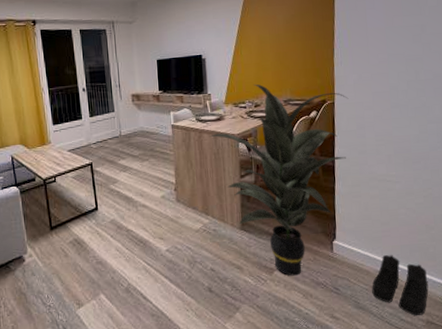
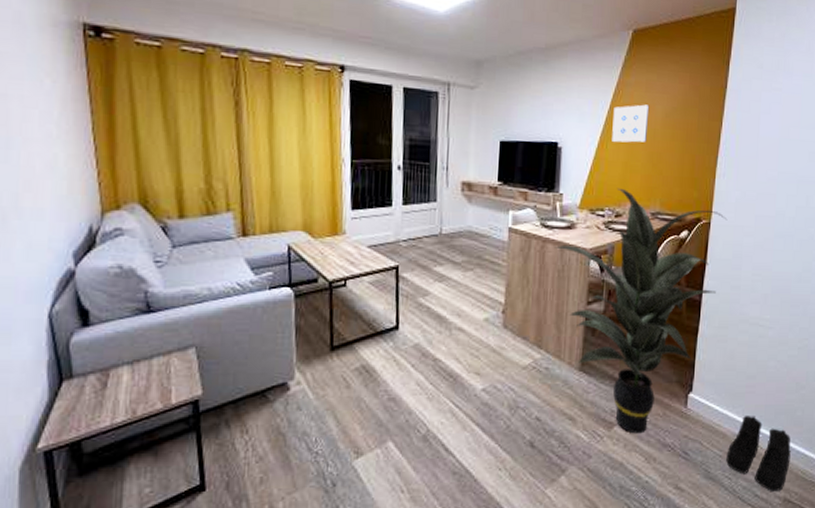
wall art: none [243,16,273,49] -> present [612,104,650,143]

